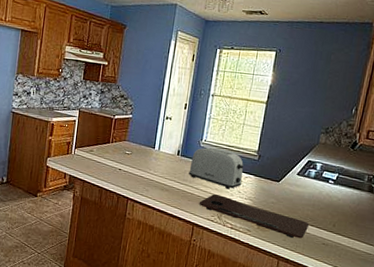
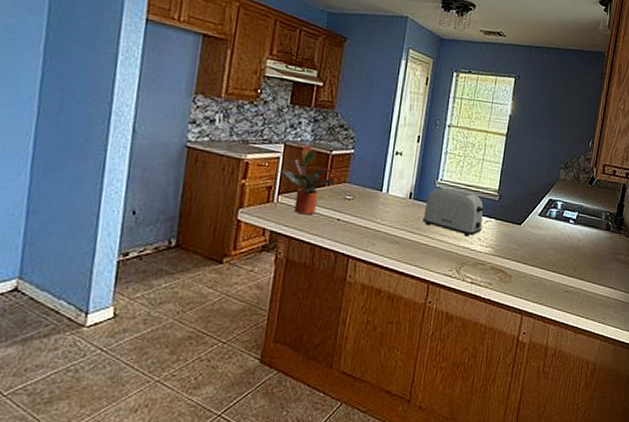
potted plant: none [75,110,118,165] -> present [279,144,336,215]
cutting board: present [199,194,310,239] -> none [435,244,552,288]

